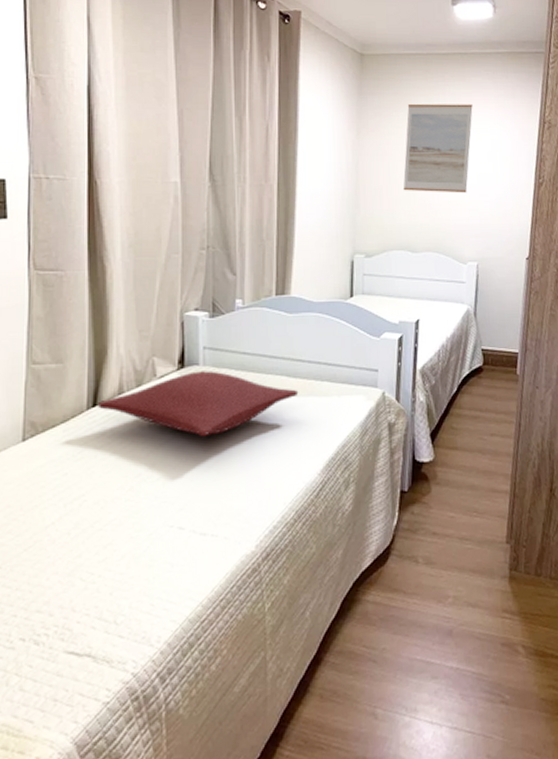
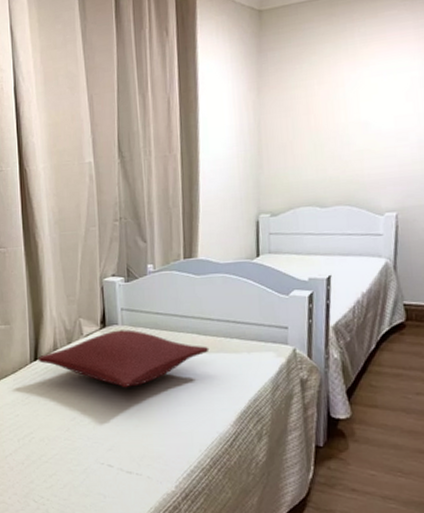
wall art: present [402,103,473,193] -> none [308,41,388,145]

